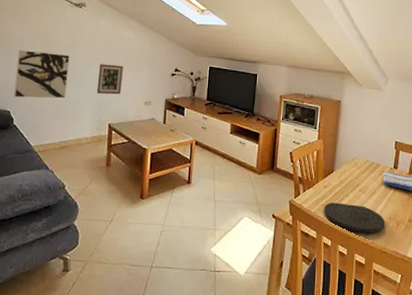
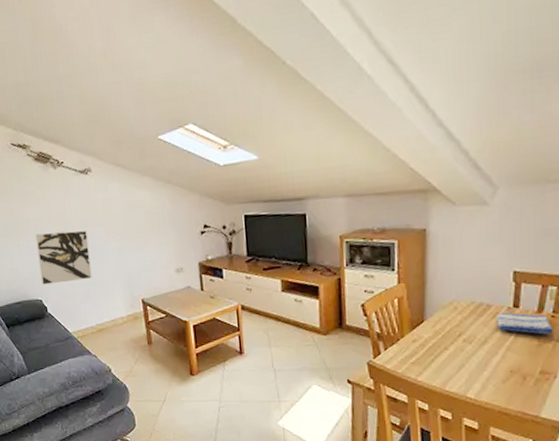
picture frame: present [96,64,123,95] -> none [119,231,148,268]
plate: present [324,202,386,233] -> none [415,358,505,392]

